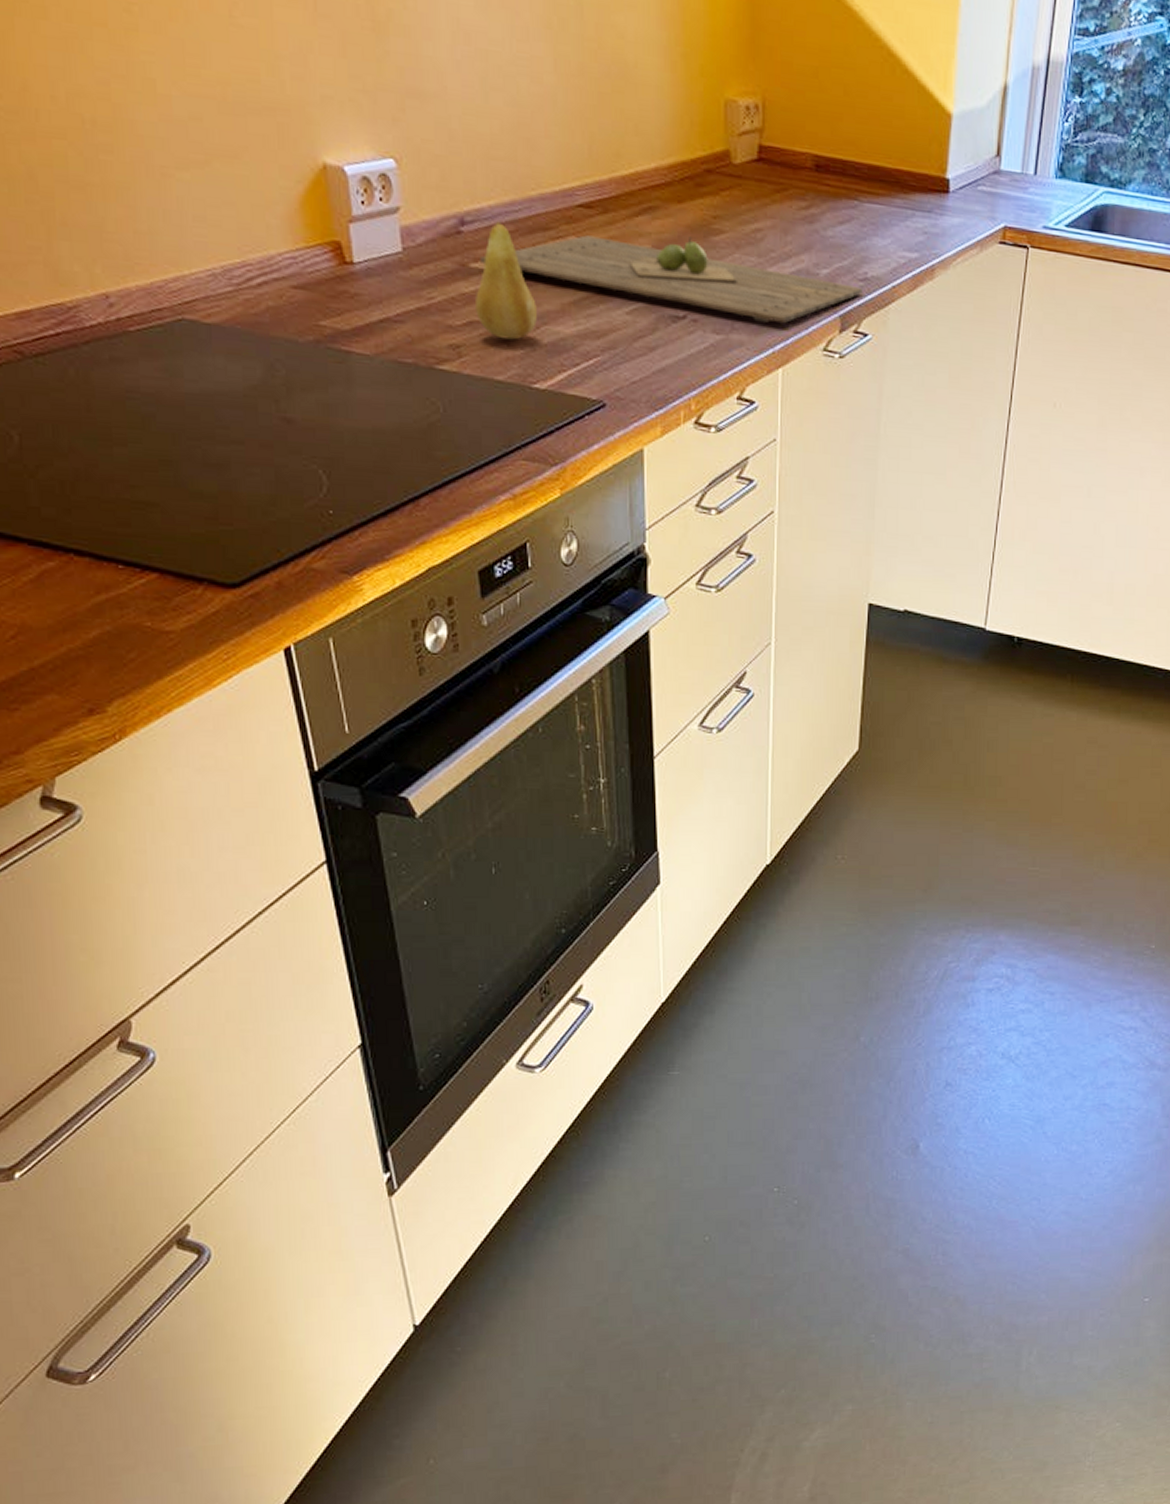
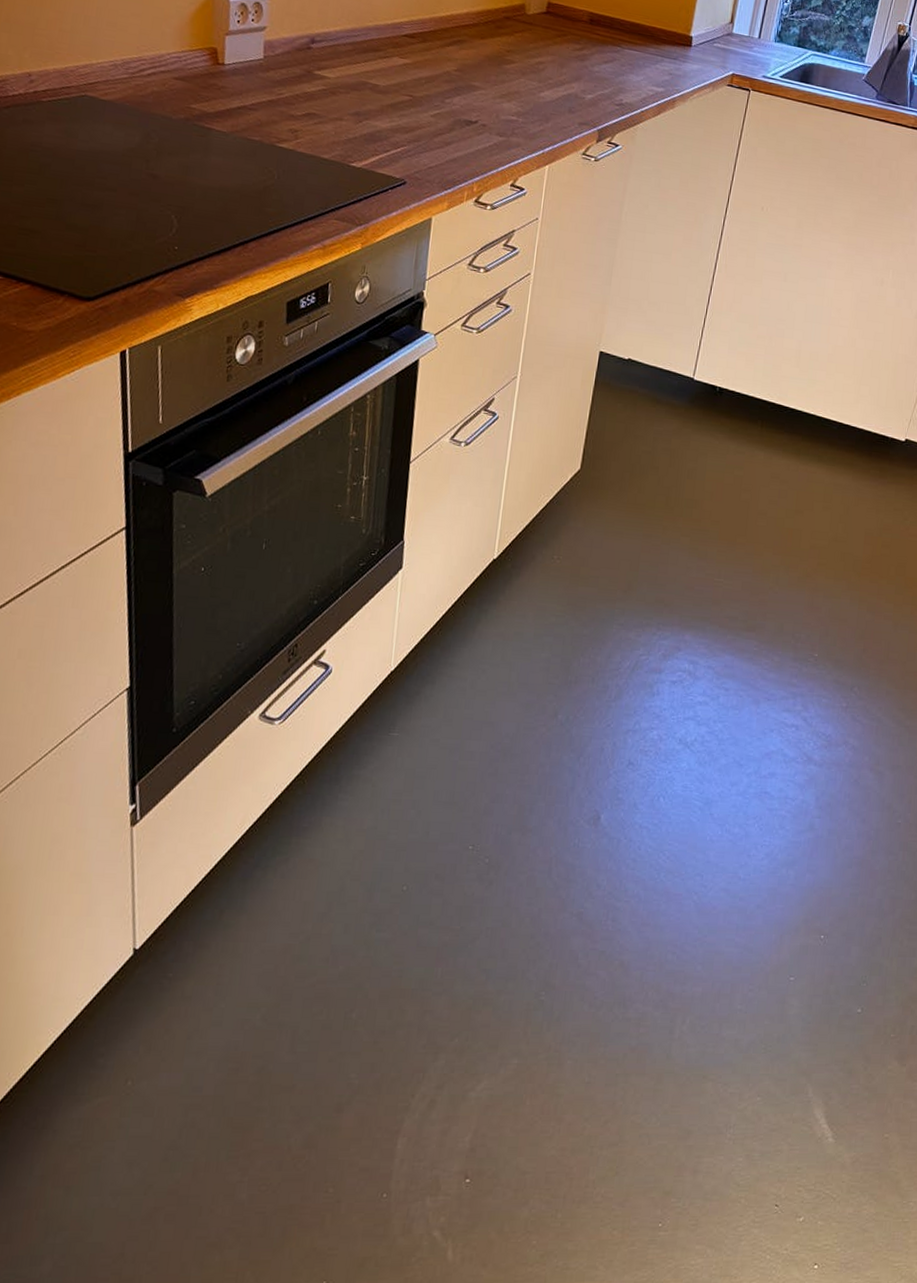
fruit: present [476,221,538,340] -> none [313,42,362,129]
cutting board: present [480,235,863,324] -> none [322,57,618,133]

